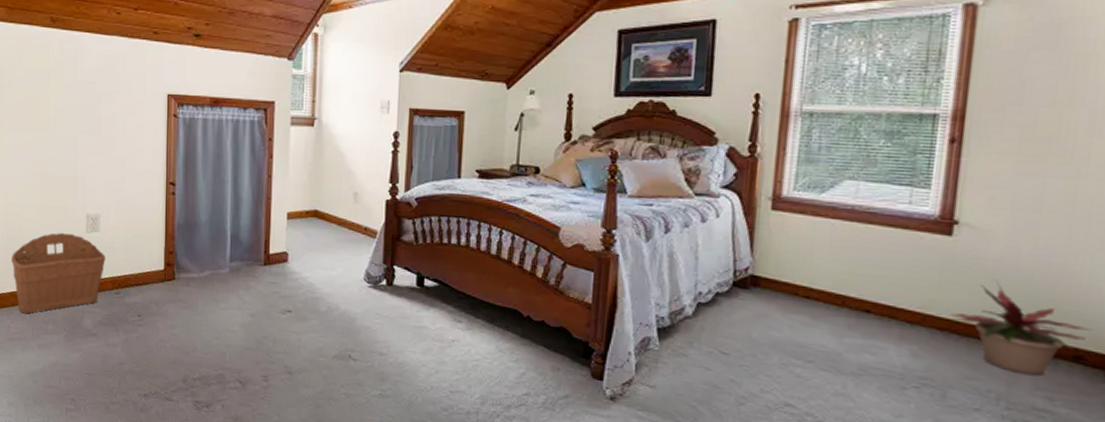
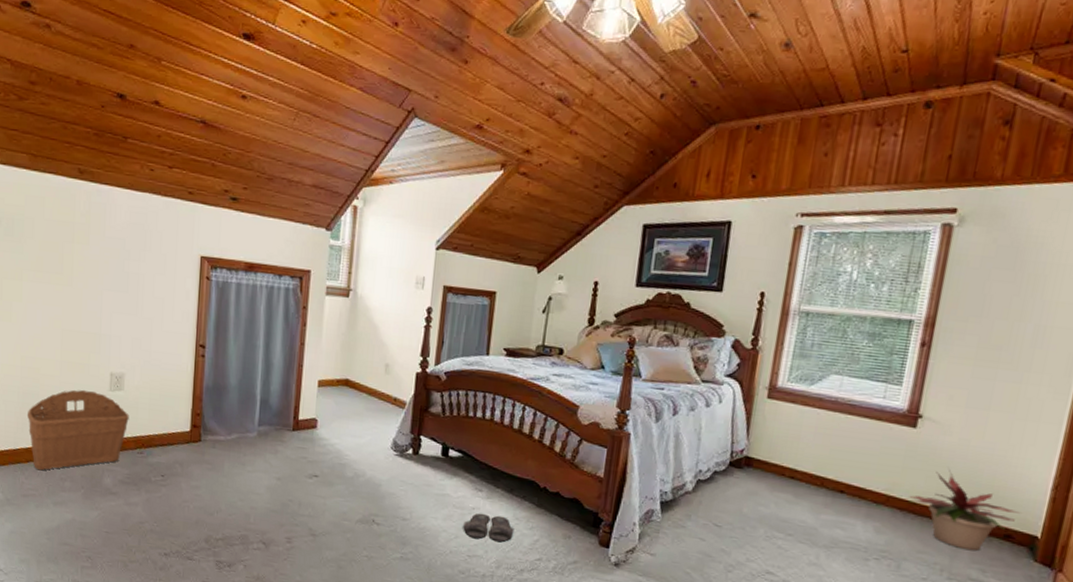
slippers: none [443,345,498,377] -> present [463,513,514,543]

